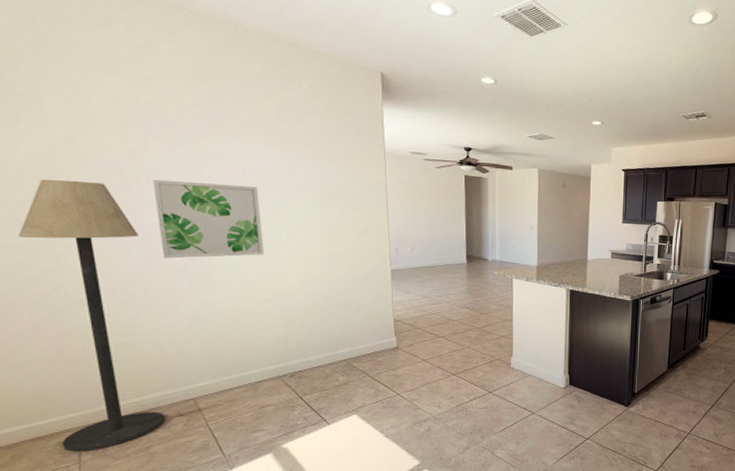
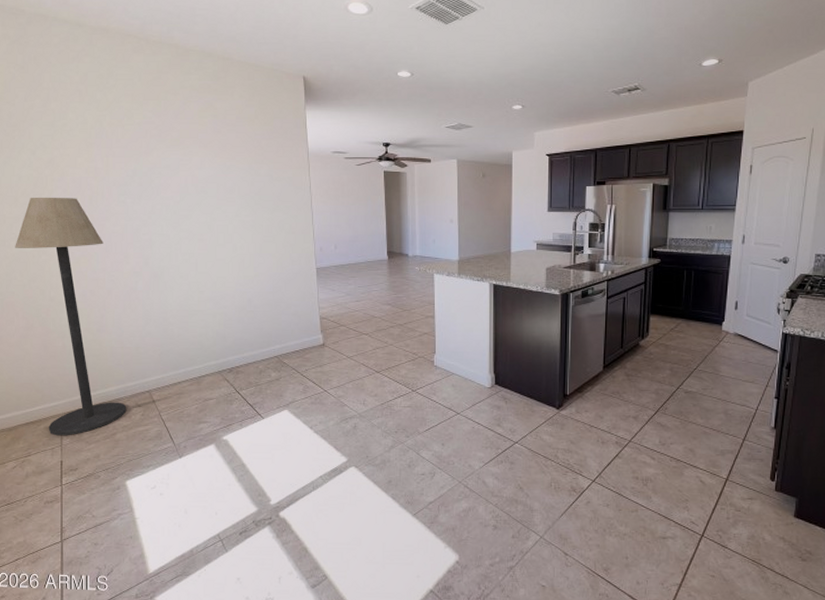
wall art: present [153,179,265,259] -> none [114,192,205,263]

